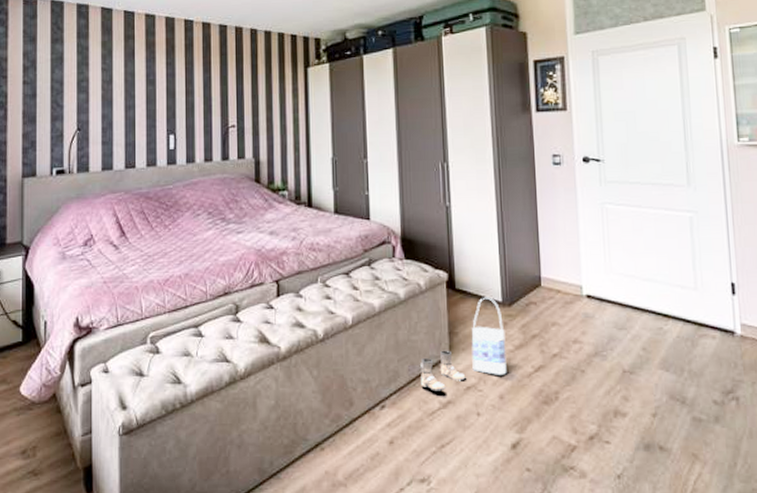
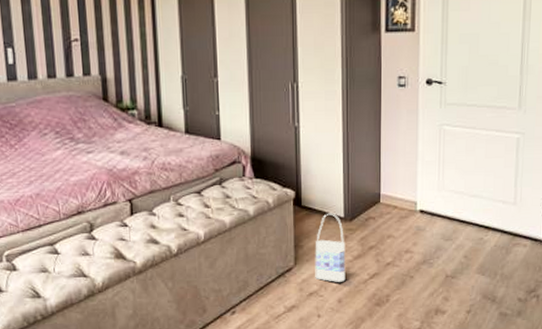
boots: present [420,350,466,391] -> none [268,261,309,298]

